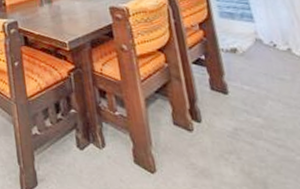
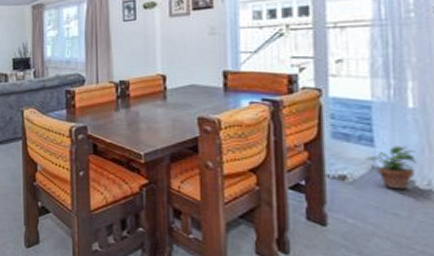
potted plant: none [249,19,291,57] -> present [366,146,418,190]

